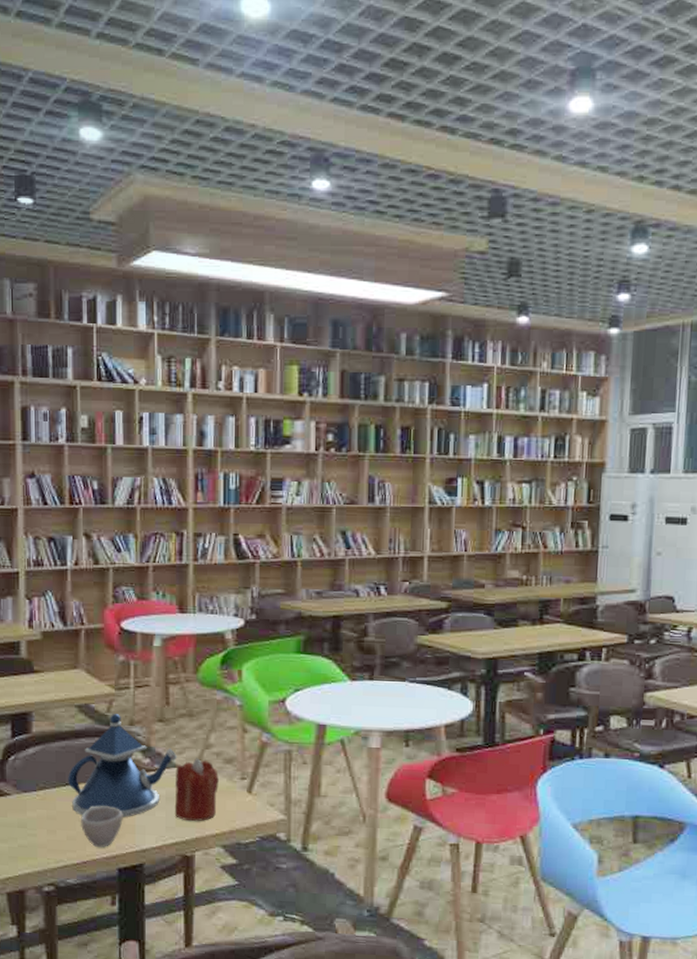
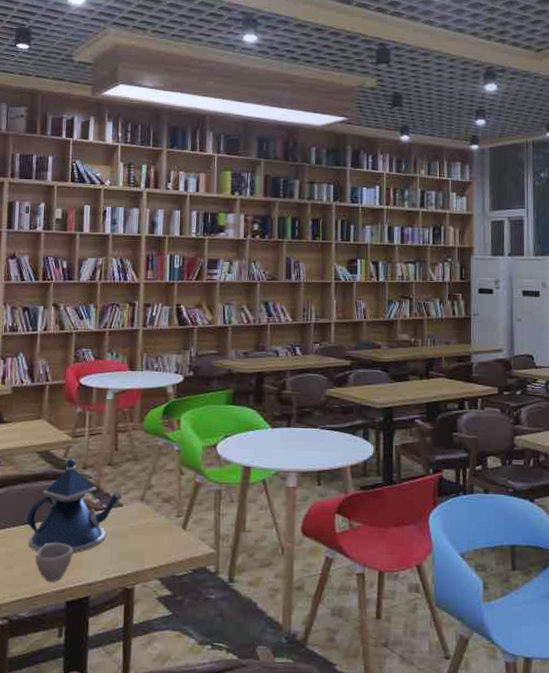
candle: present [174,758,219,821] -> none [118,498,158,556]

